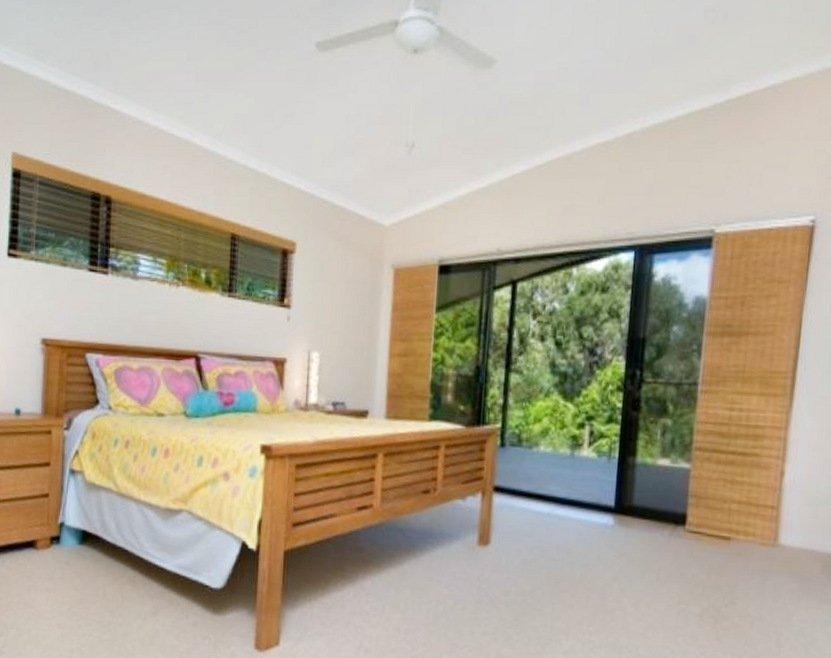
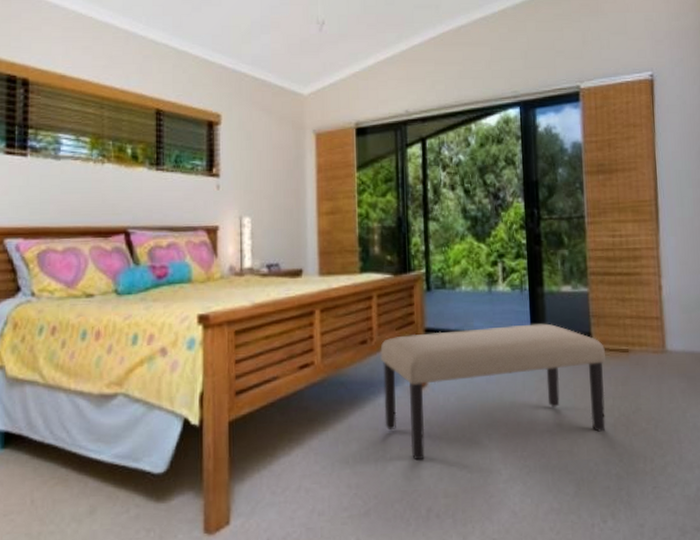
bench: none [441,490,701,620] -> present [380,323,606,461]

